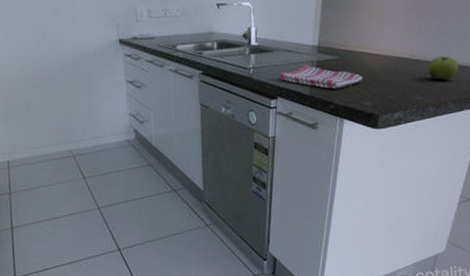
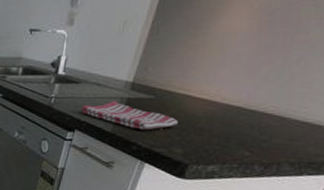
fruit: present [428,56,458,80] -> none [264,110,309,138]

